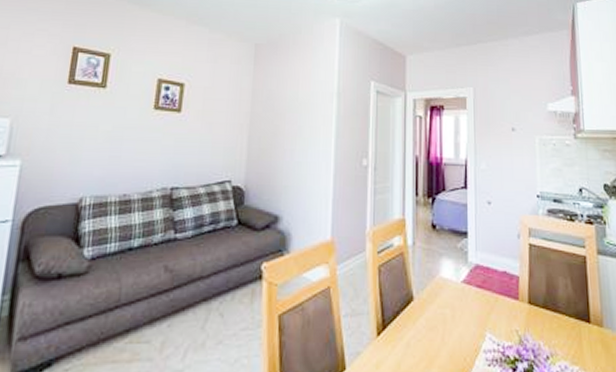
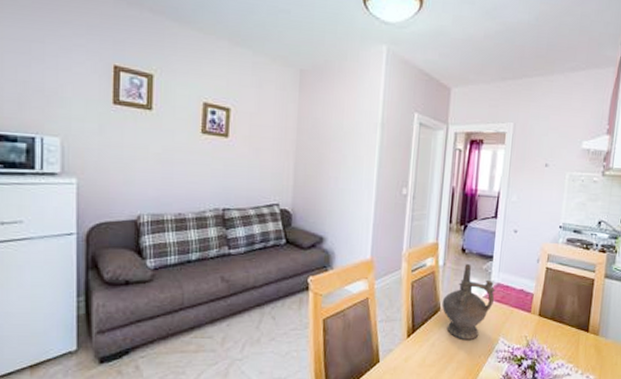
ceremonial vessel: none [415,243,475,337] -> present [442,264,496,340]

